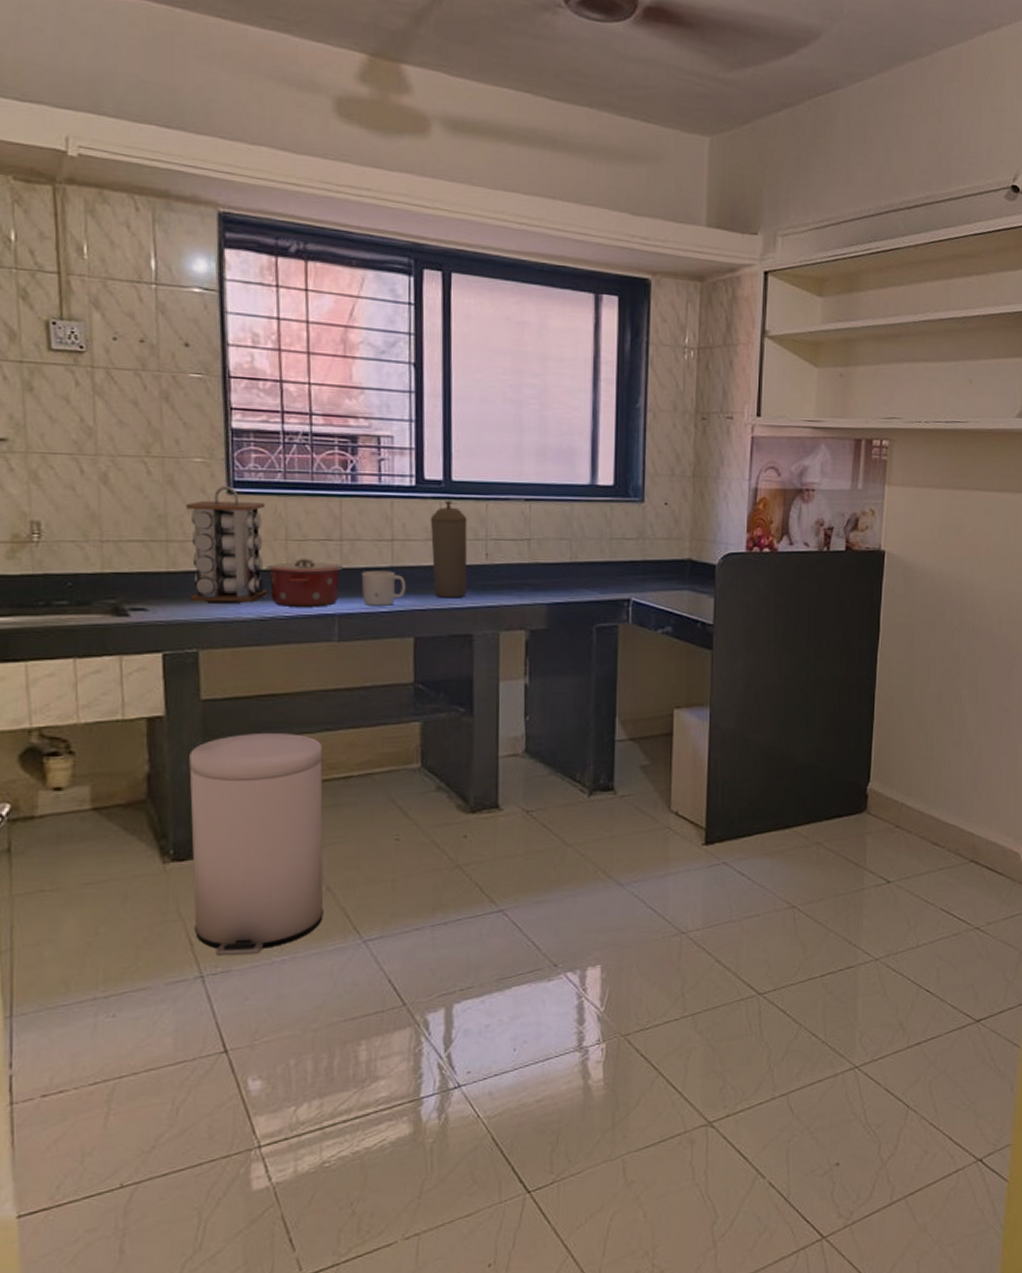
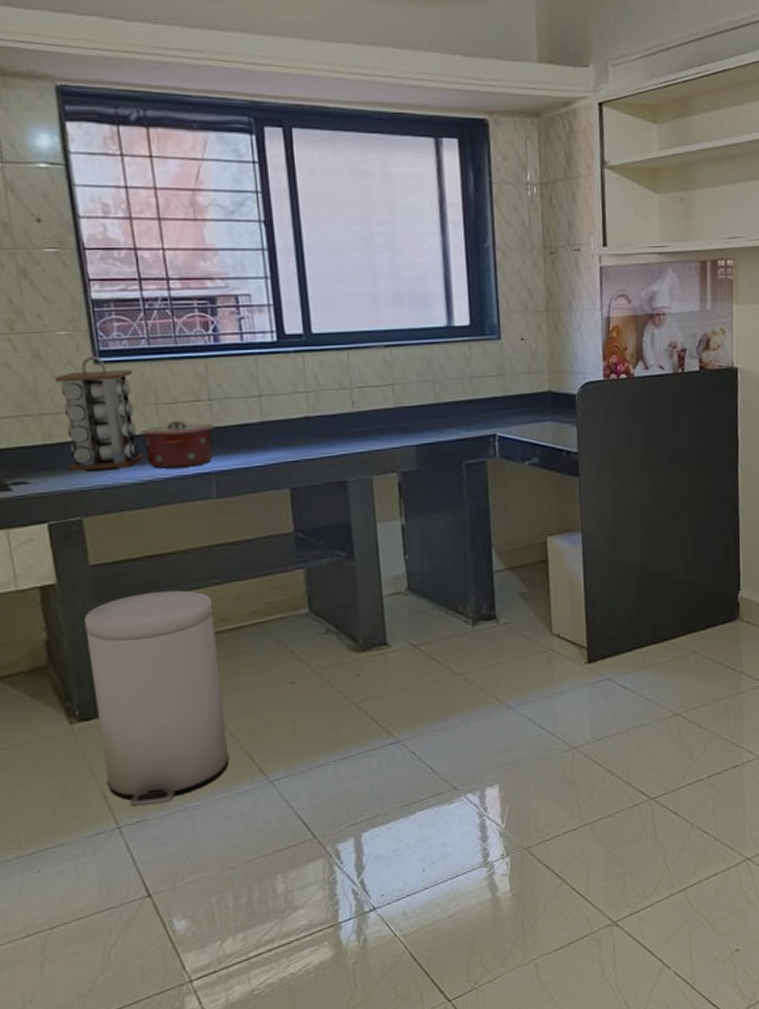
mug: present [361,570,406,606] -> none [232,426,278,461]
canister: present [430,501,468,598] -> none [294,353,336,448]

